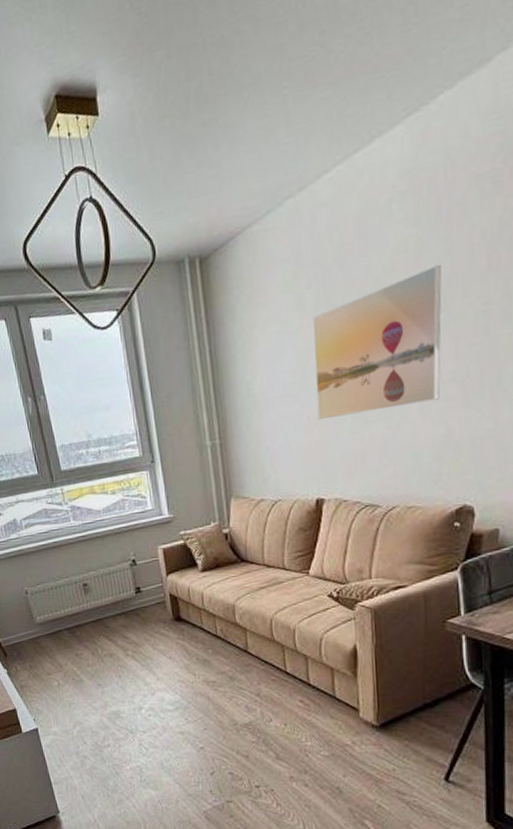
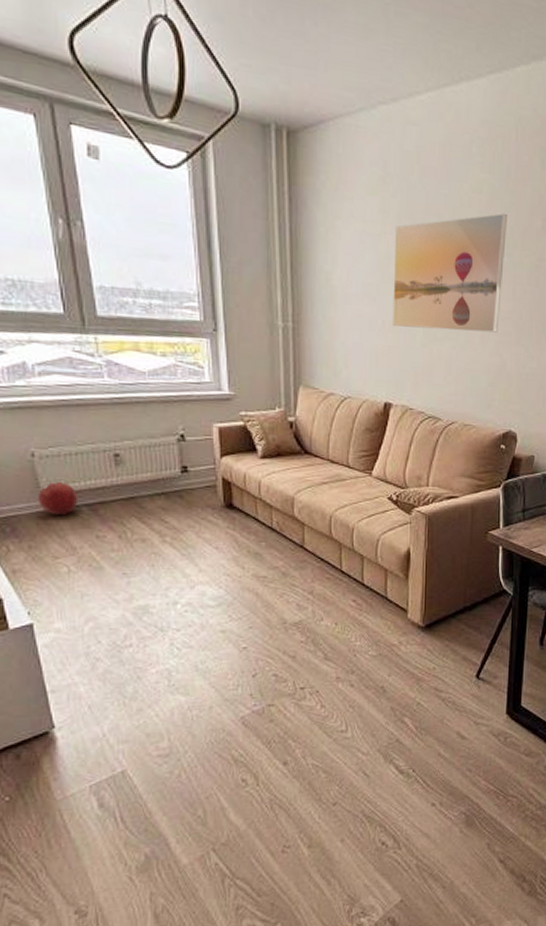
ball: none [32,612,61,639] -> present [37,482,79,515]

